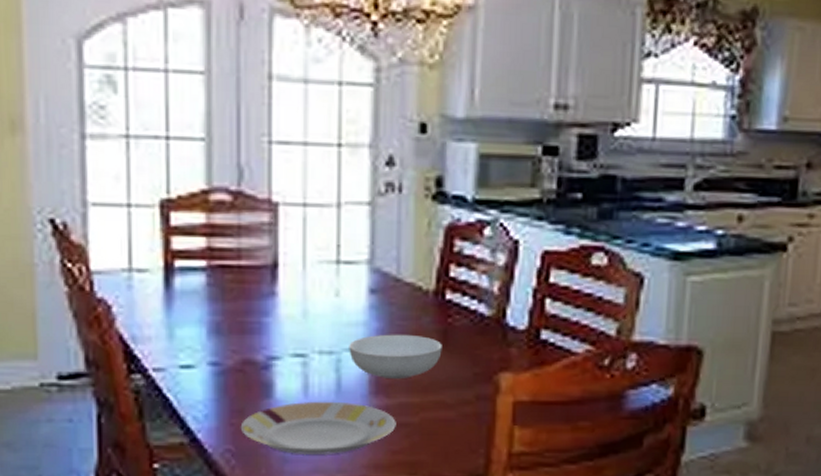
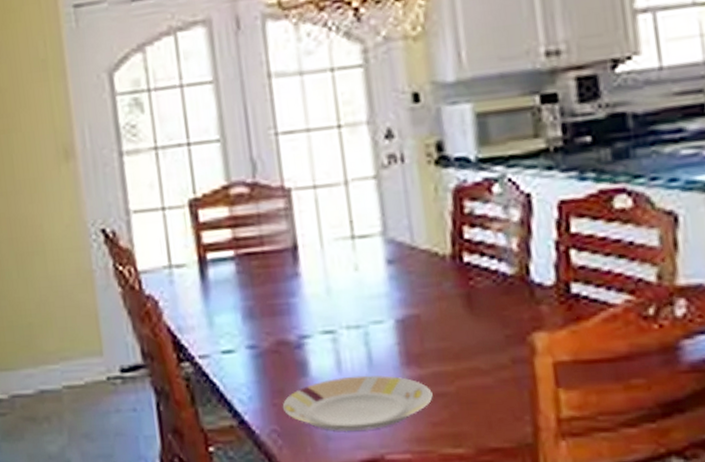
serving bowl: present [349,334,442,378] -> none [374,301,469,348]

